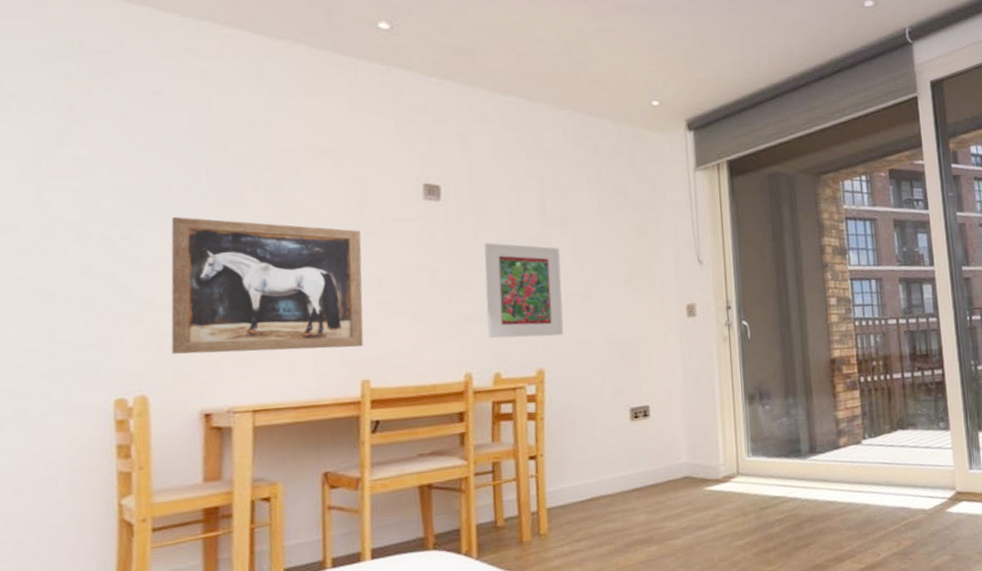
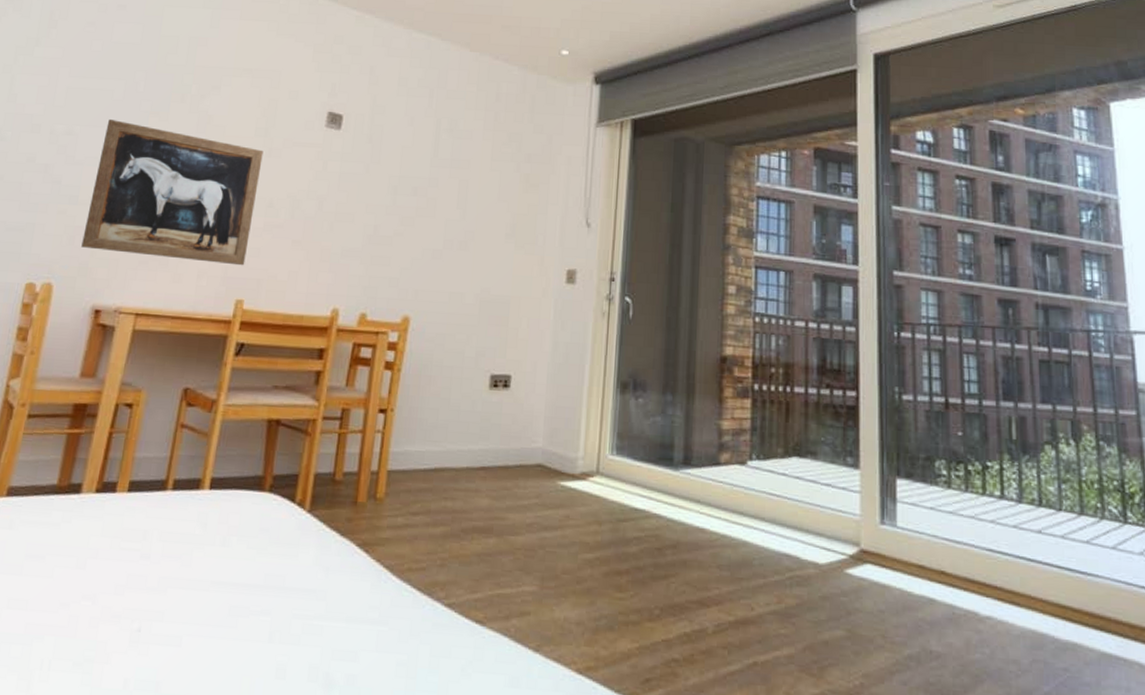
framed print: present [484,242,564,339] -> none [361,177,445,284]

